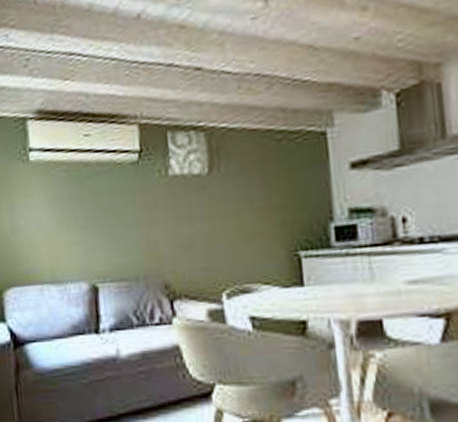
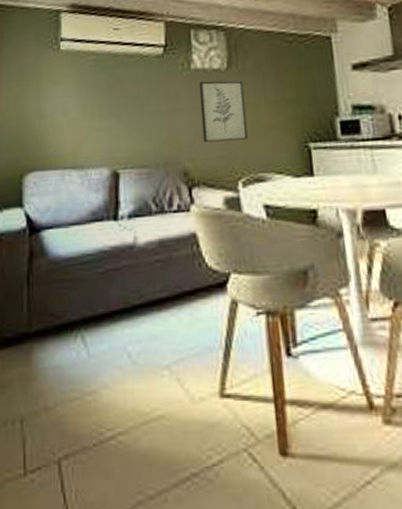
wall art: none [178,186,232,254] -> present [199,81,248,143]

